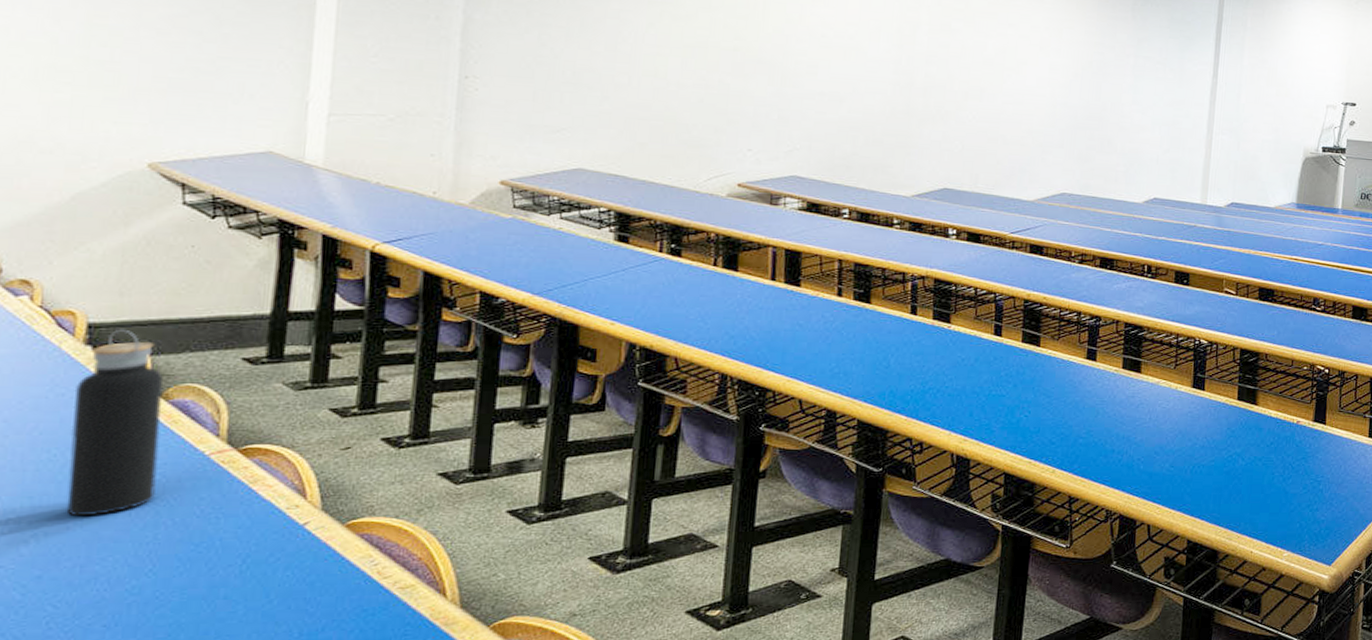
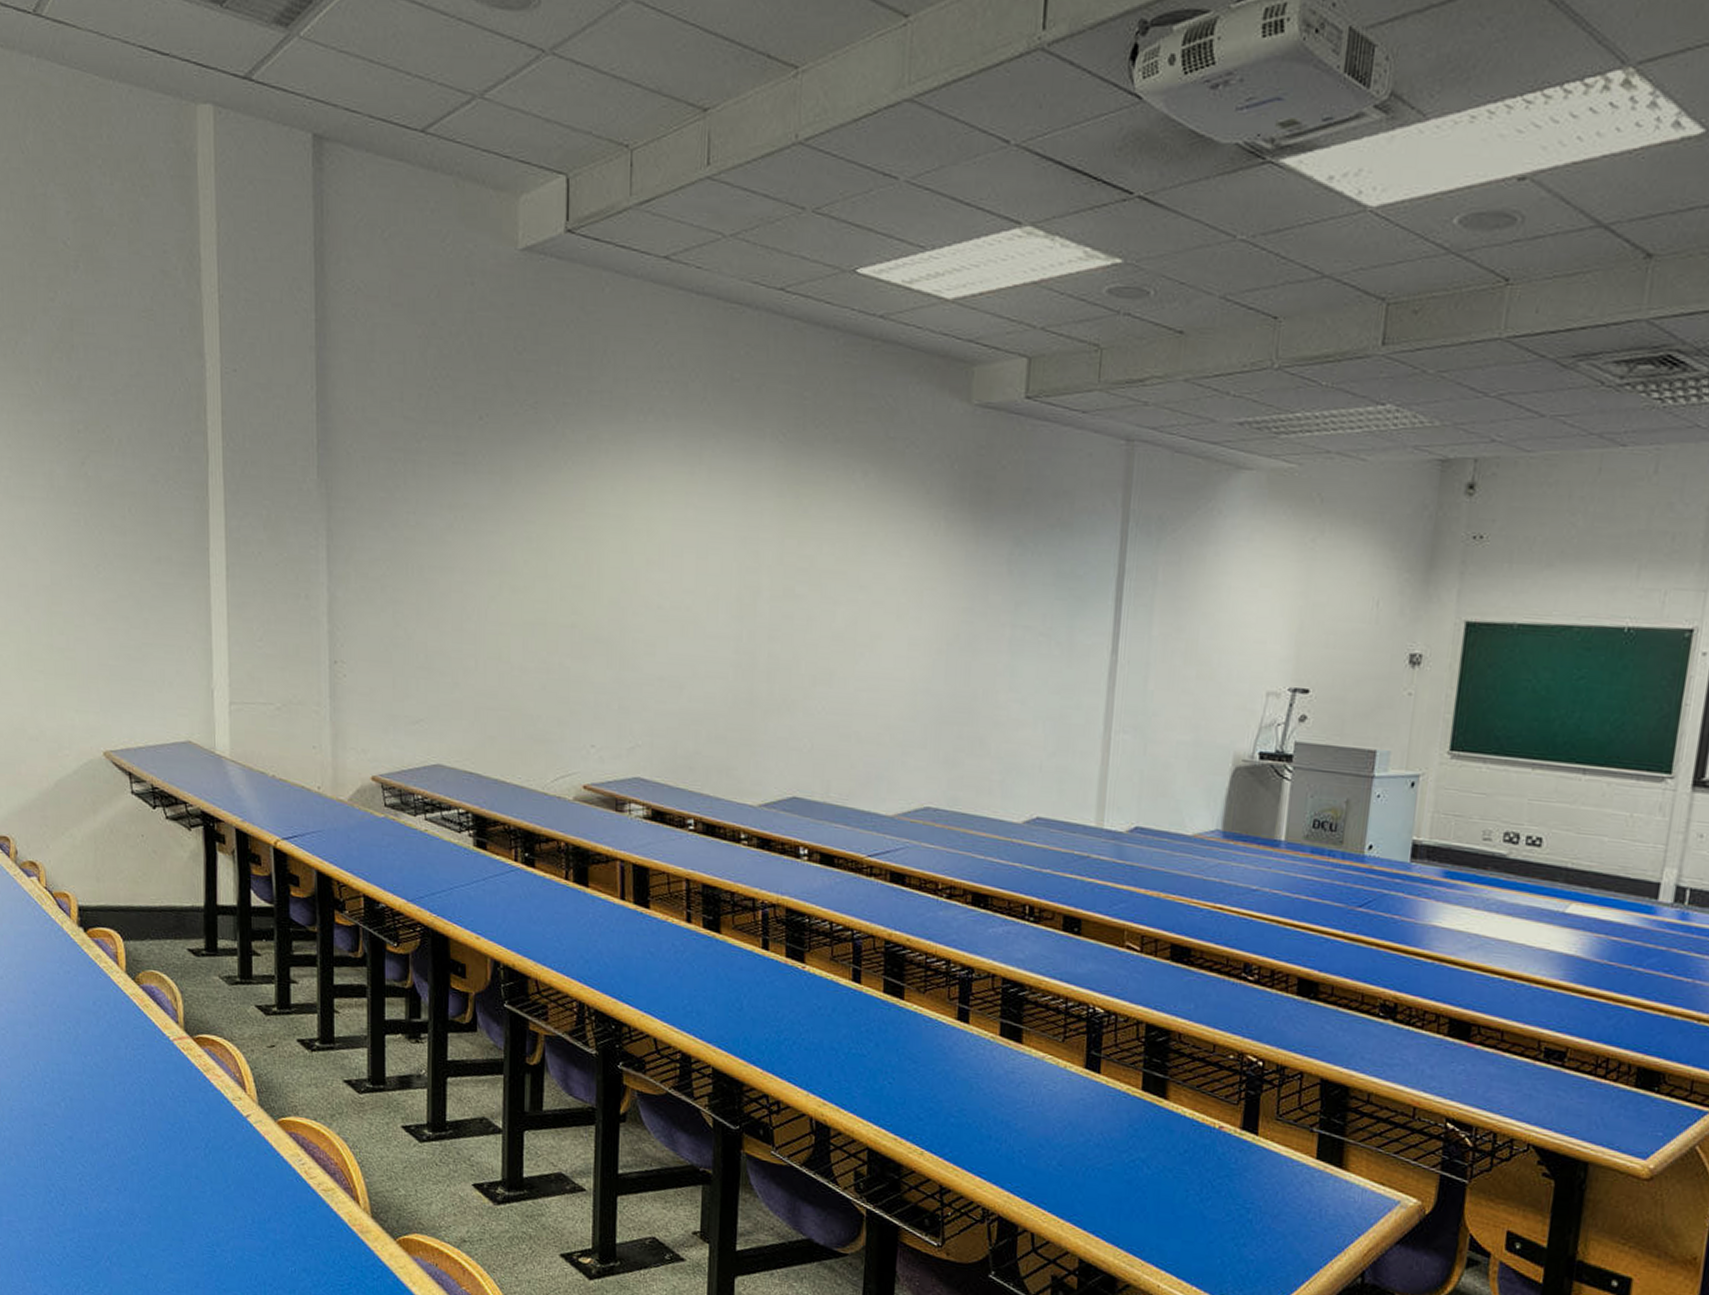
water bottle: present [66,329,164,517] -> none [75,913,139,1088]

